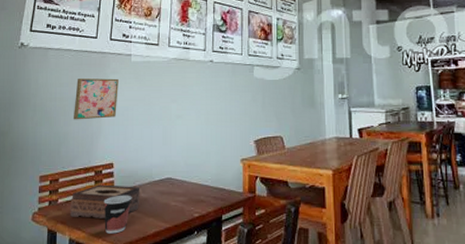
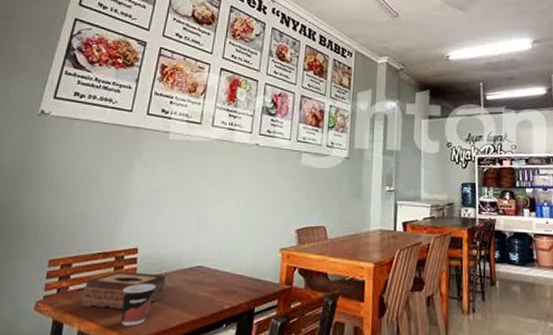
wall art: present [73,78,118,120] -> none [95,154,153,200]

